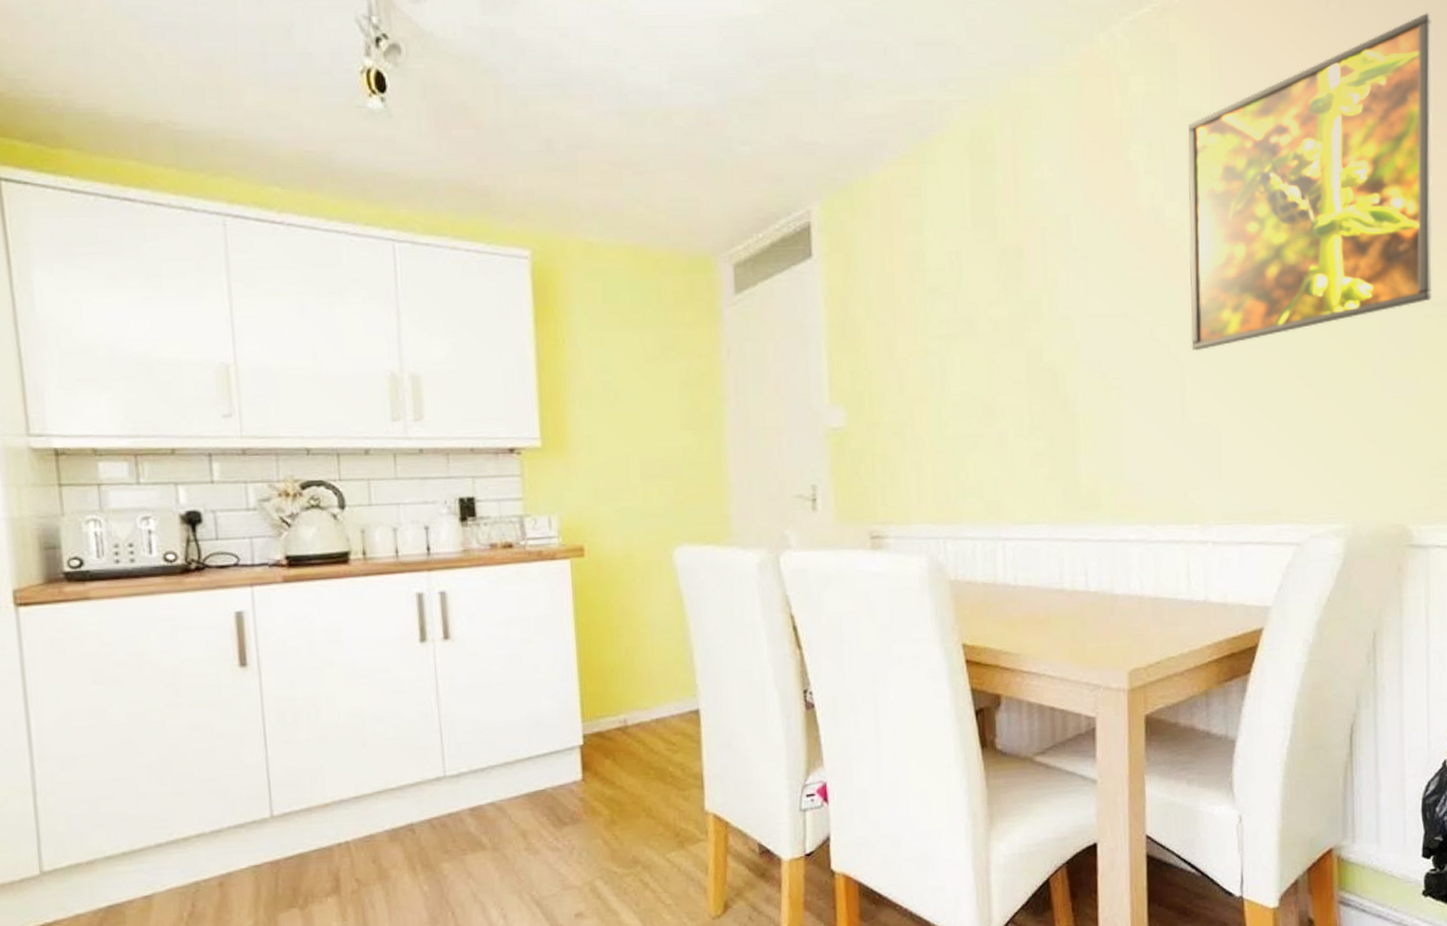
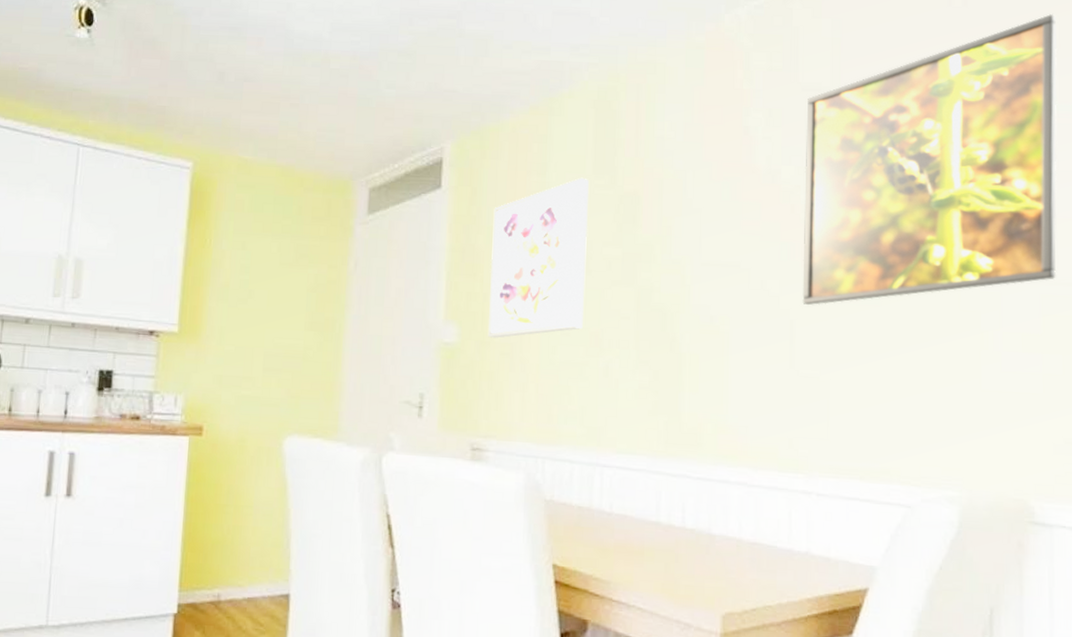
wall art: none [871,232,974,418] -> present [487,177,589,338]

